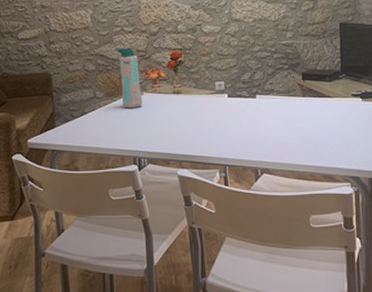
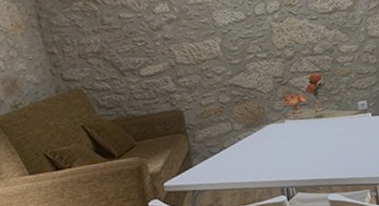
water bottle: present [114,47,143,109] -> none [249,74,285,139]

